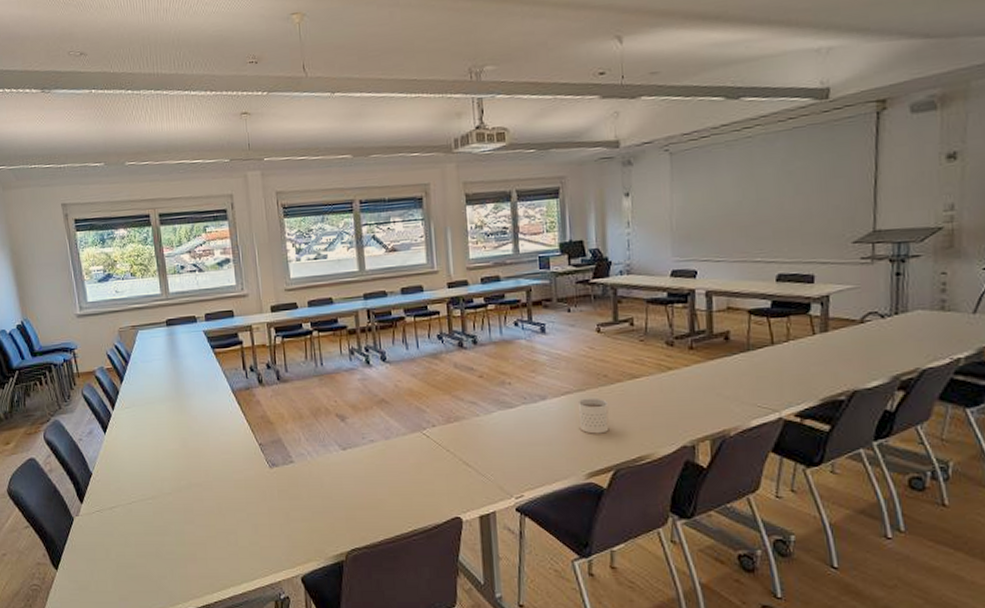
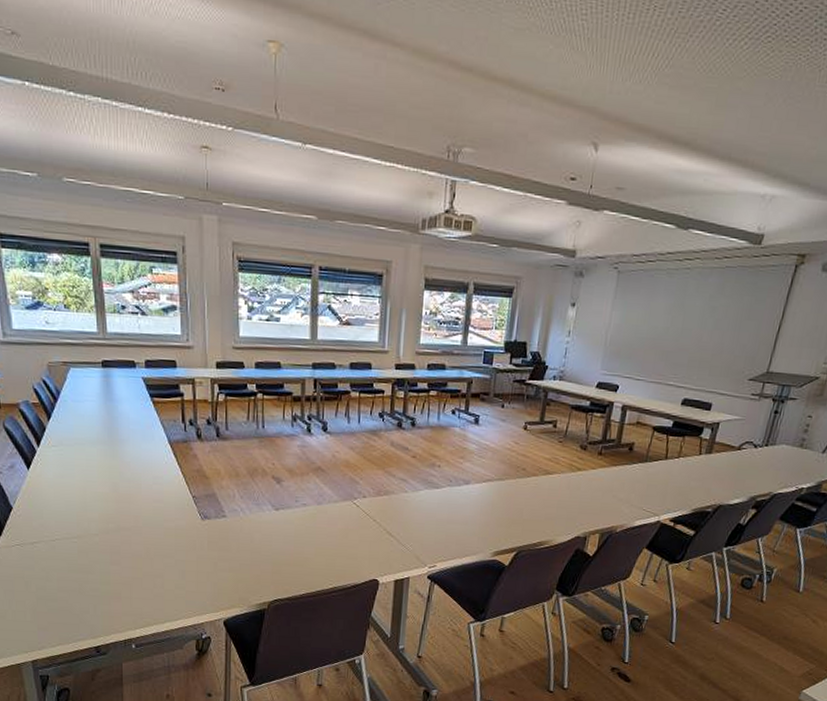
mug: present [577,397,609,434] -> none [493,487,523,519]

